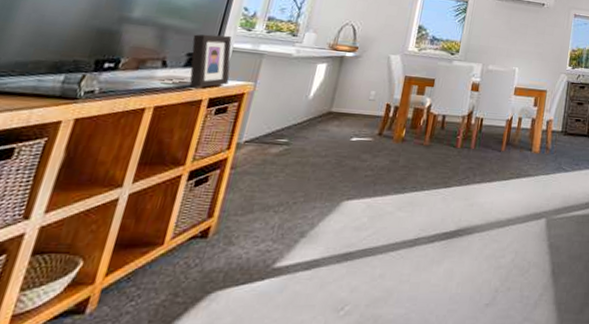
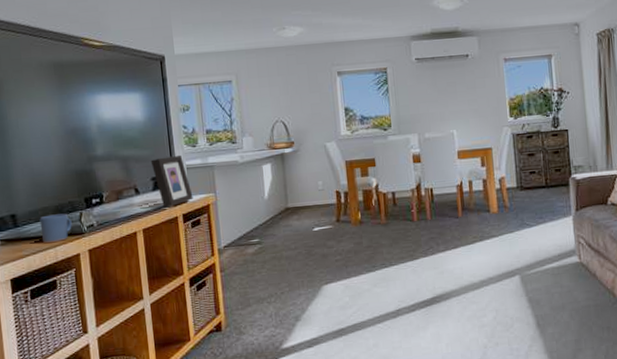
mug: none [18,70,68,104] -> present [39,213,72,244]

